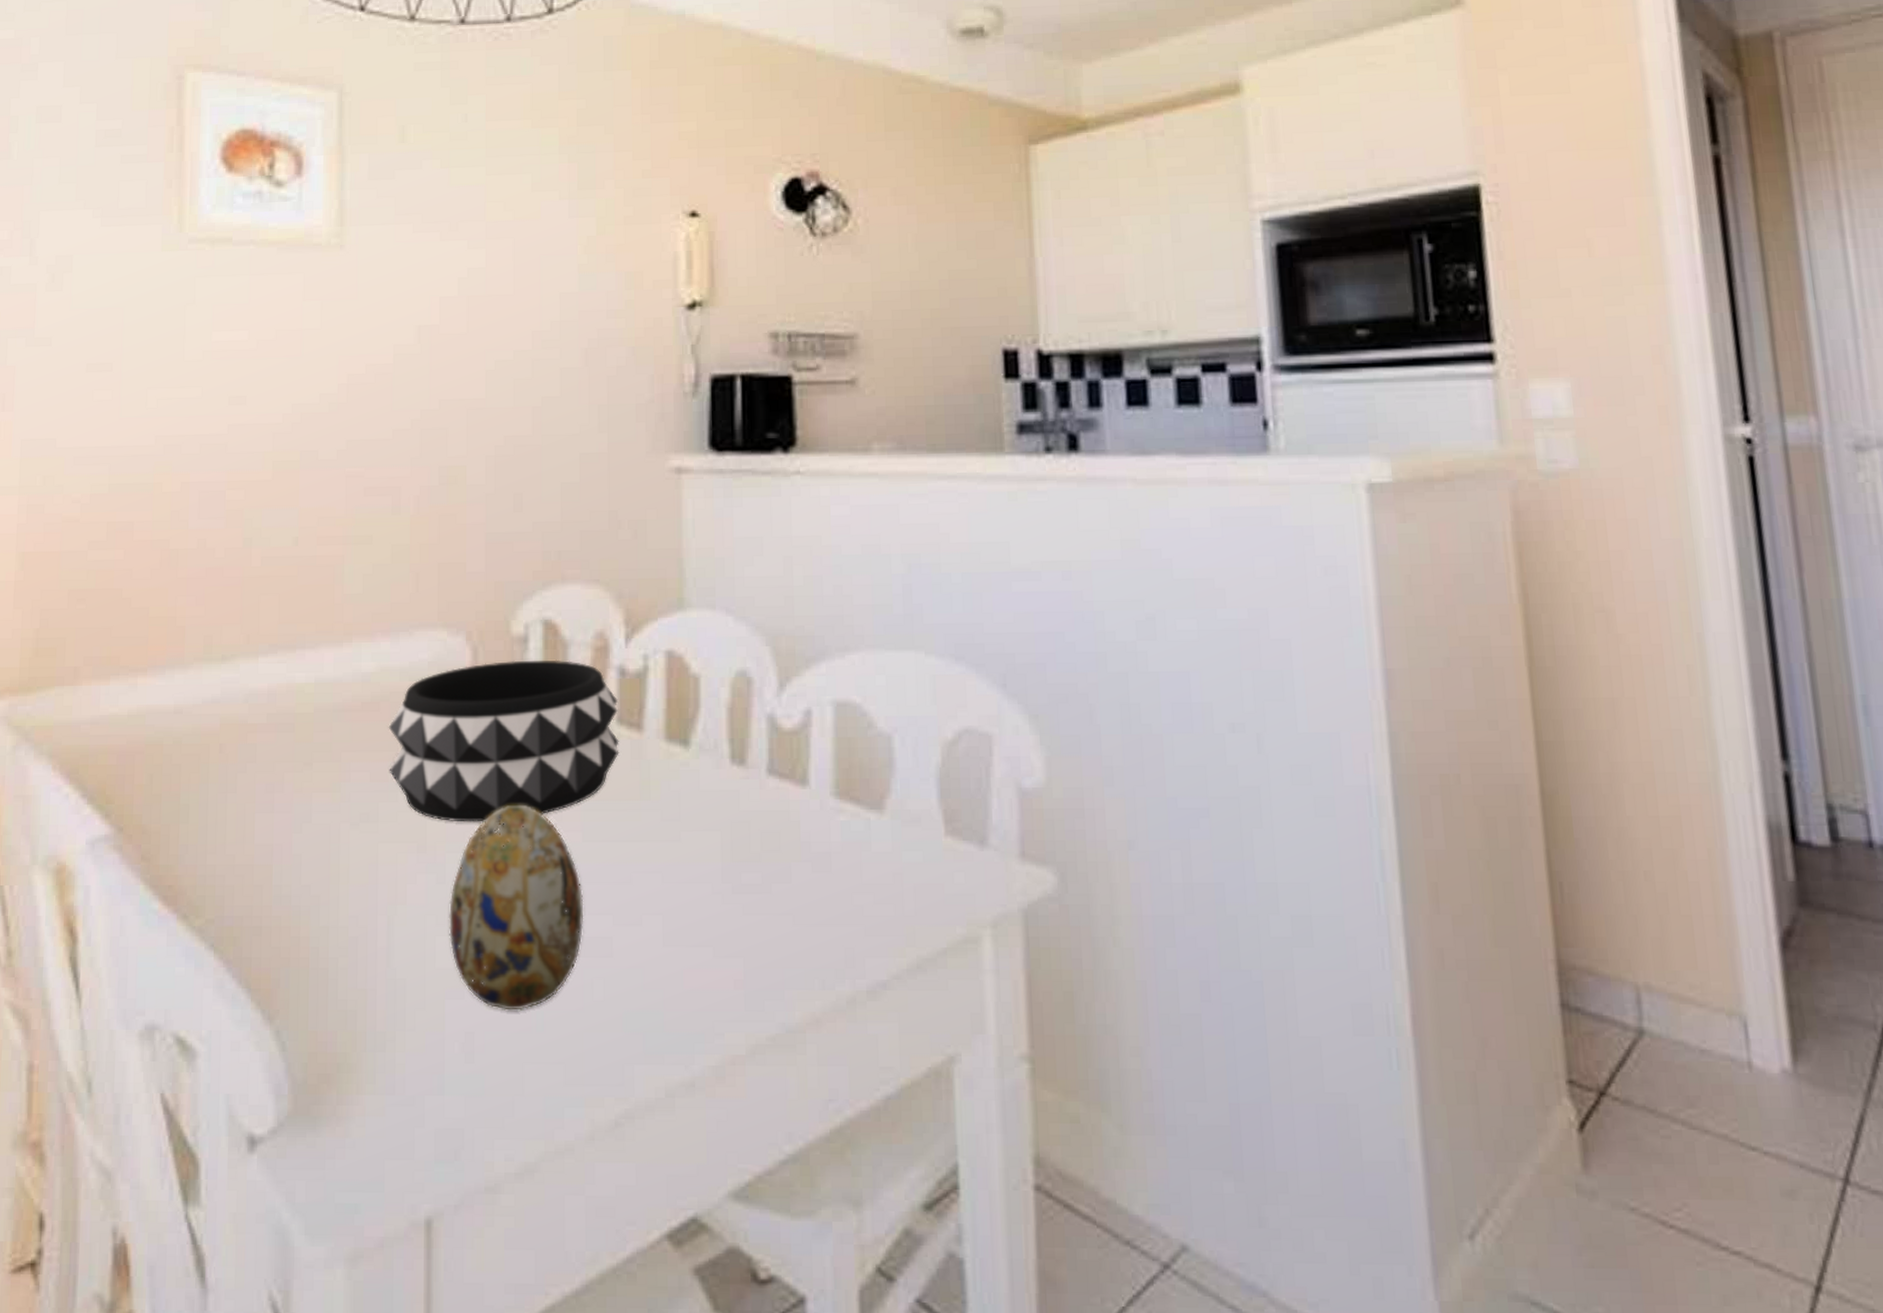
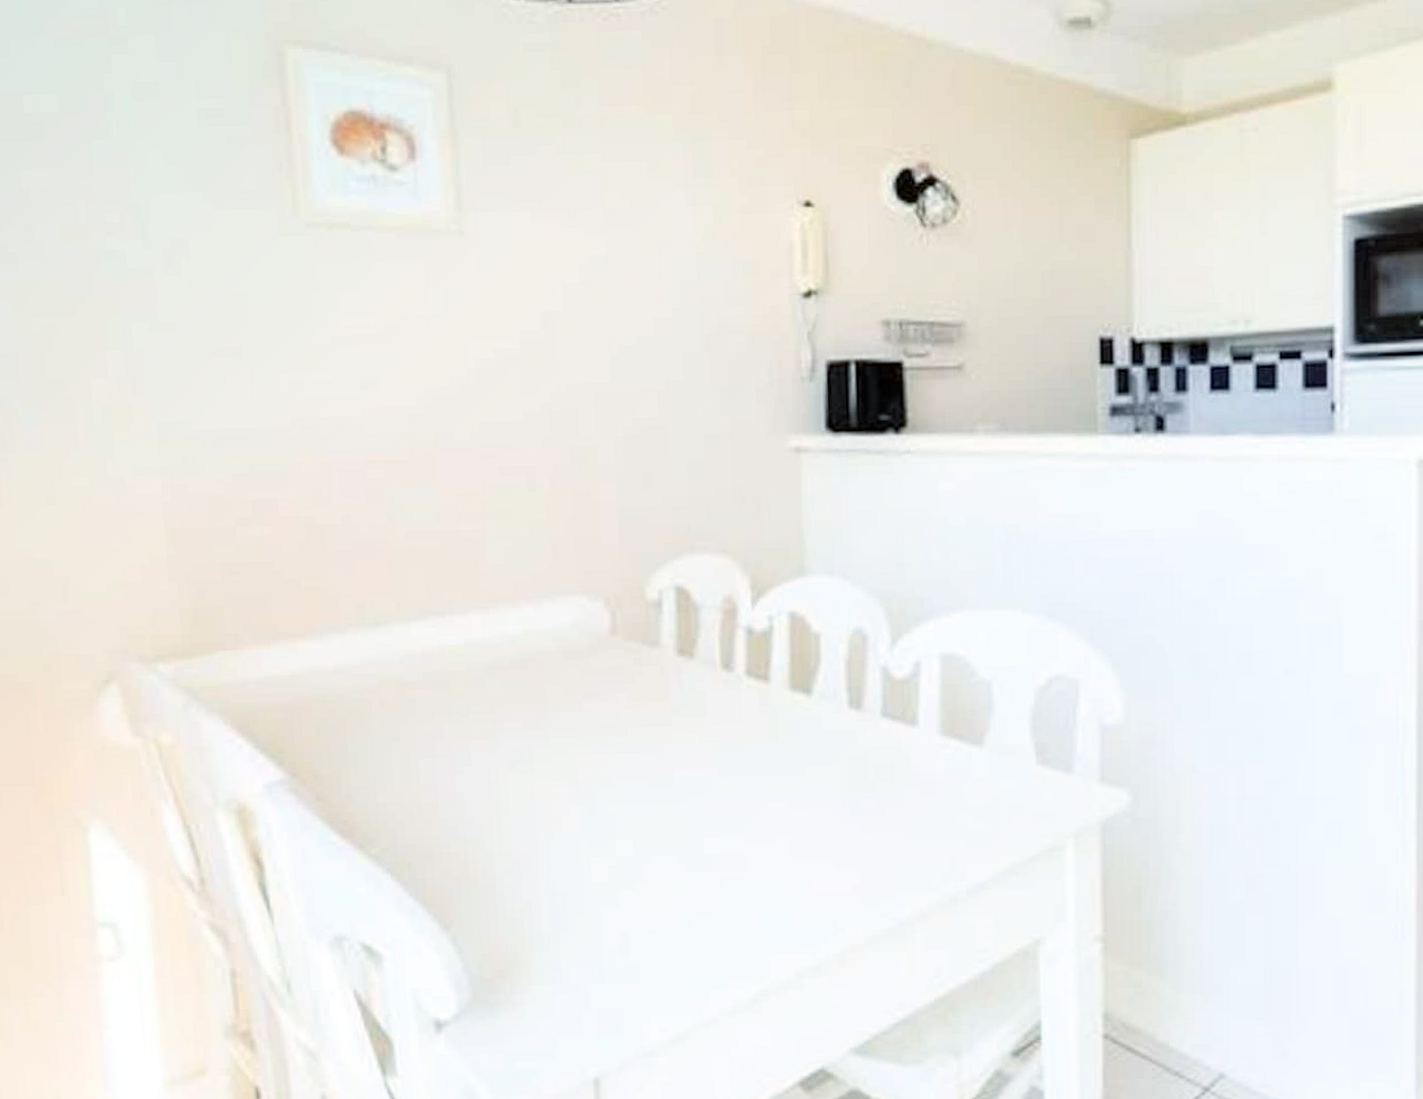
decorative bowl: present [388,659,619,822] -> none [536,621,749,762]
decorative egg: present [448,804,584,1011] -> none [600,746,722,915]

